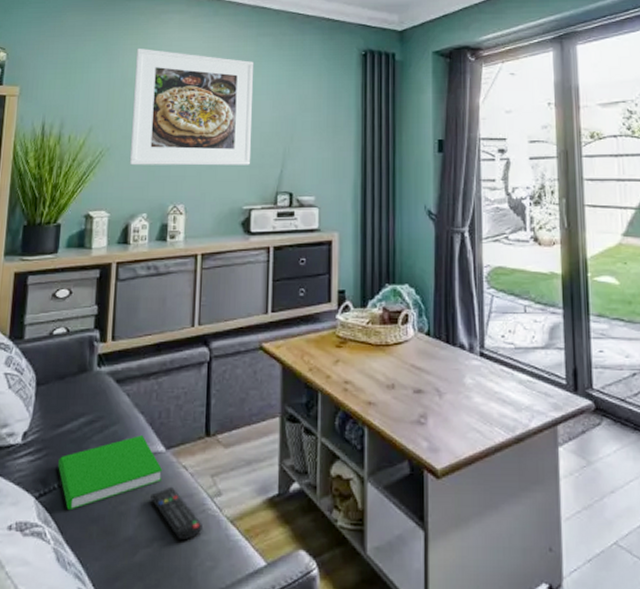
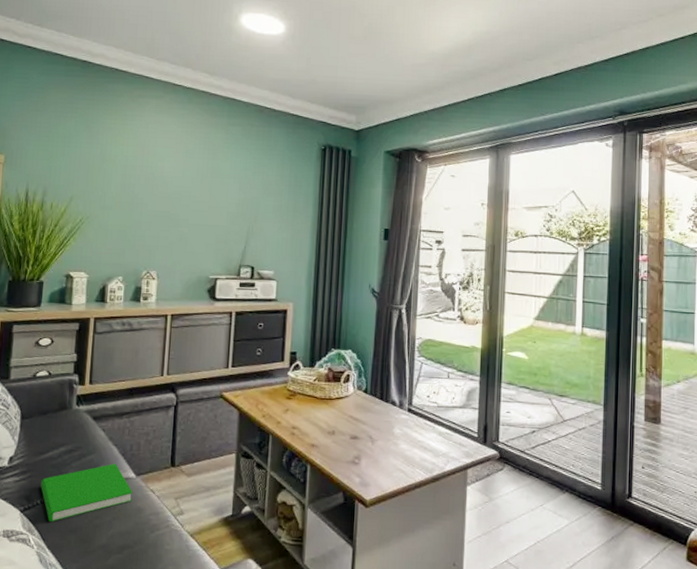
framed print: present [129,48,254,166] -> none [107,127,224,240]
remote control: present [151,486,202,541] -> none [122,505,166,549]

